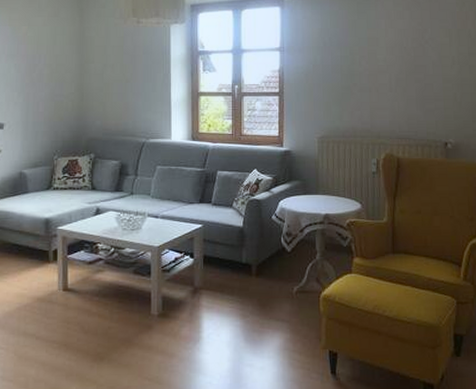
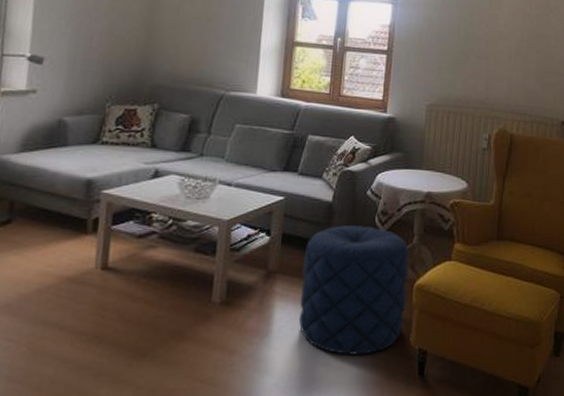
pouf: none [223,246,315,357] -> present [298,225,409,355]

